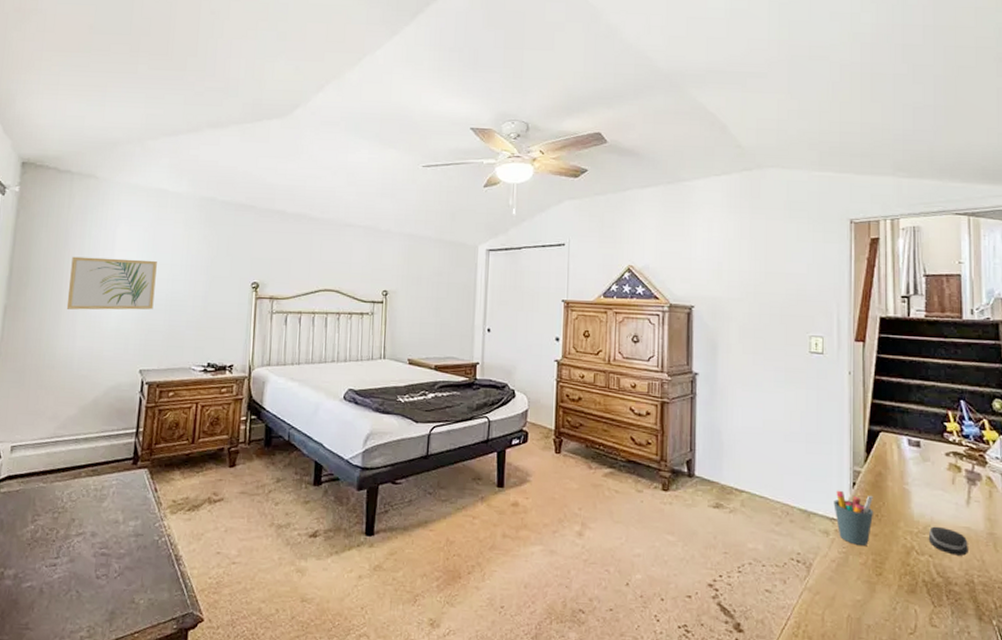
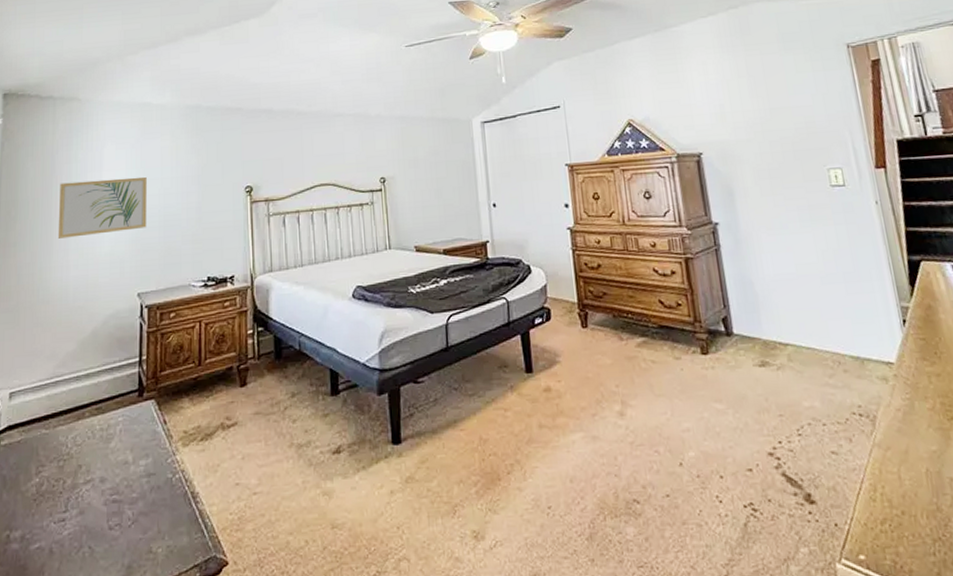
pen holder: present [833,490,874,546] -> none [886,330,933,389]

